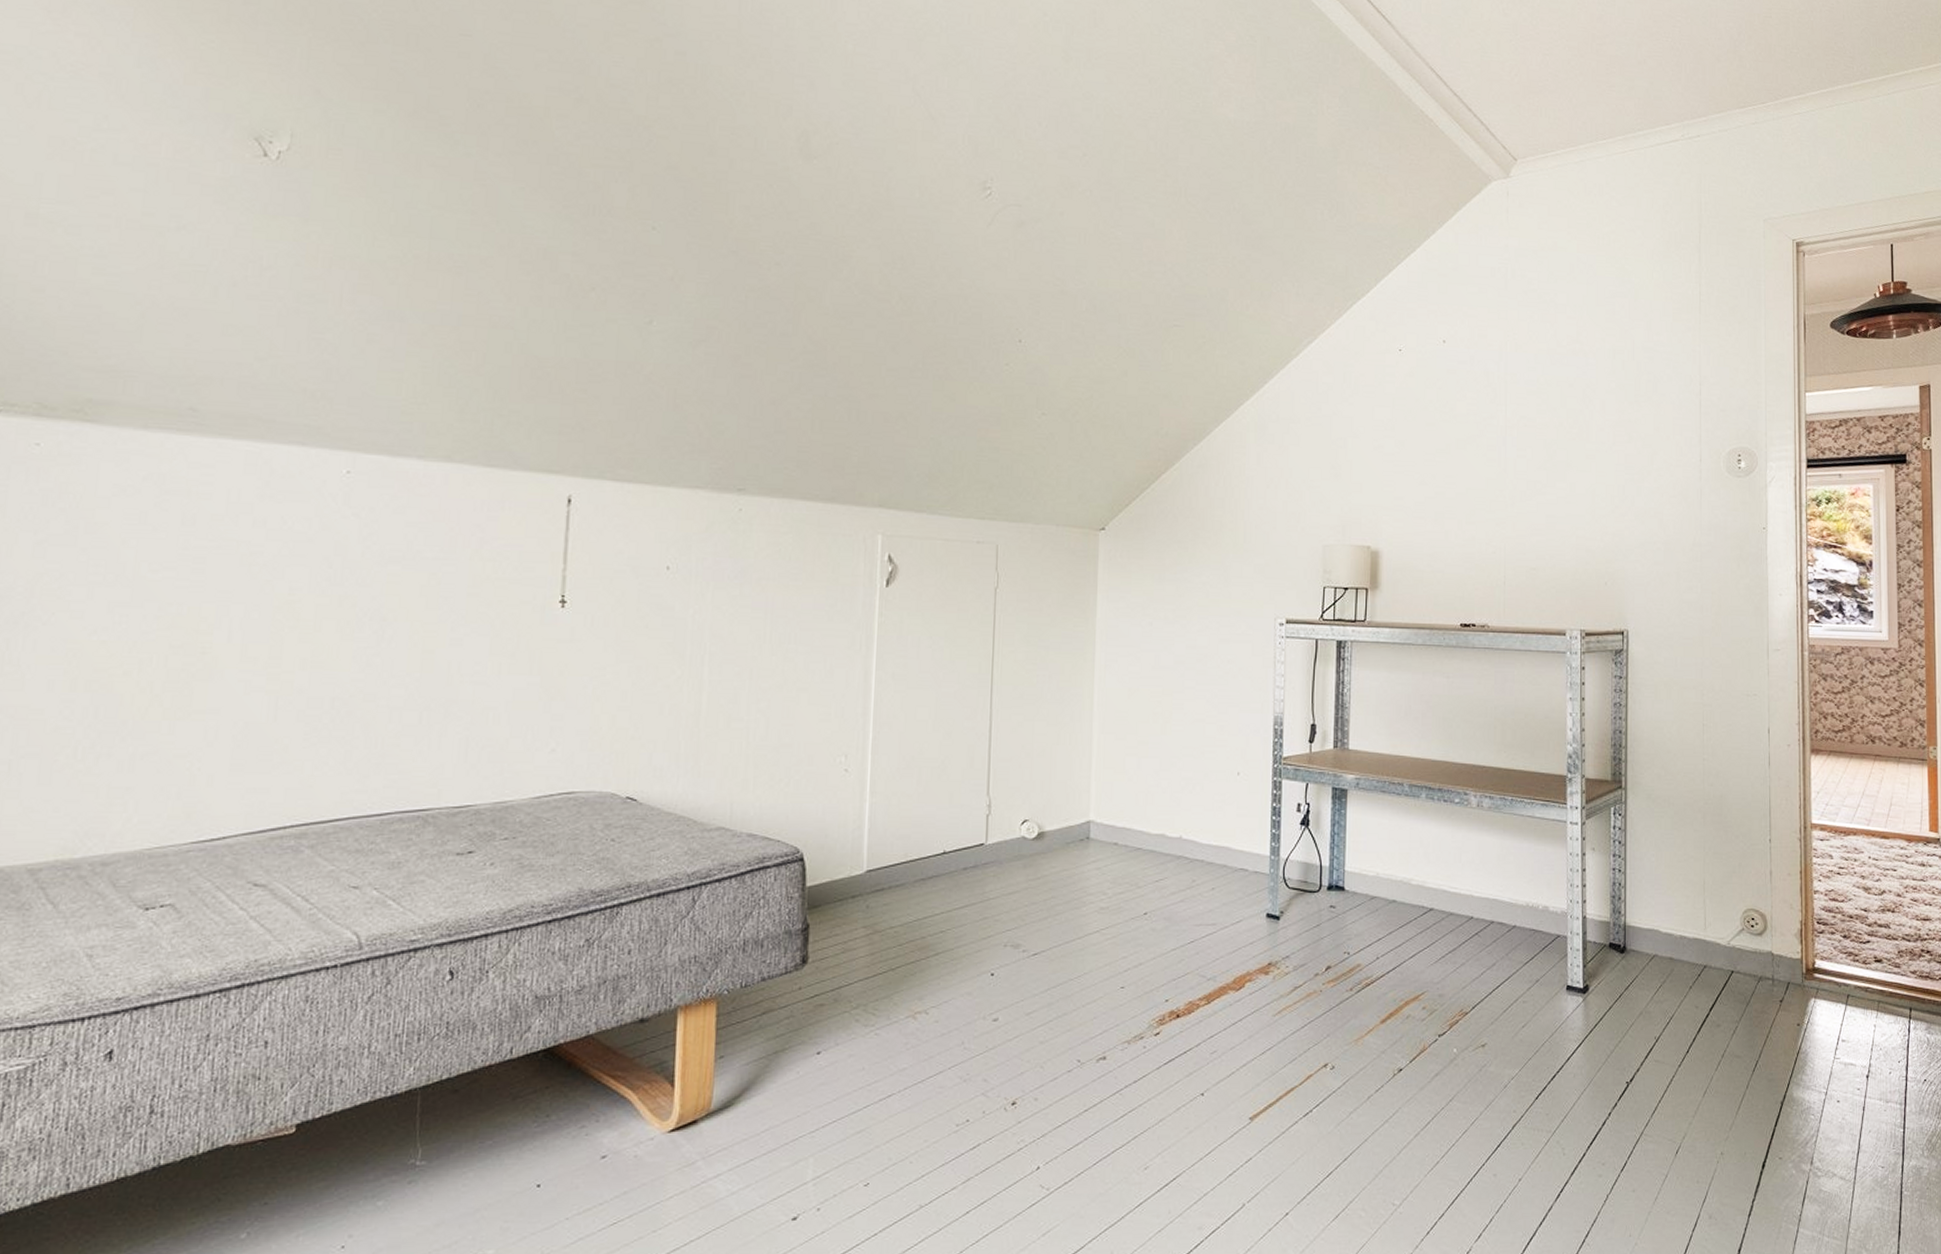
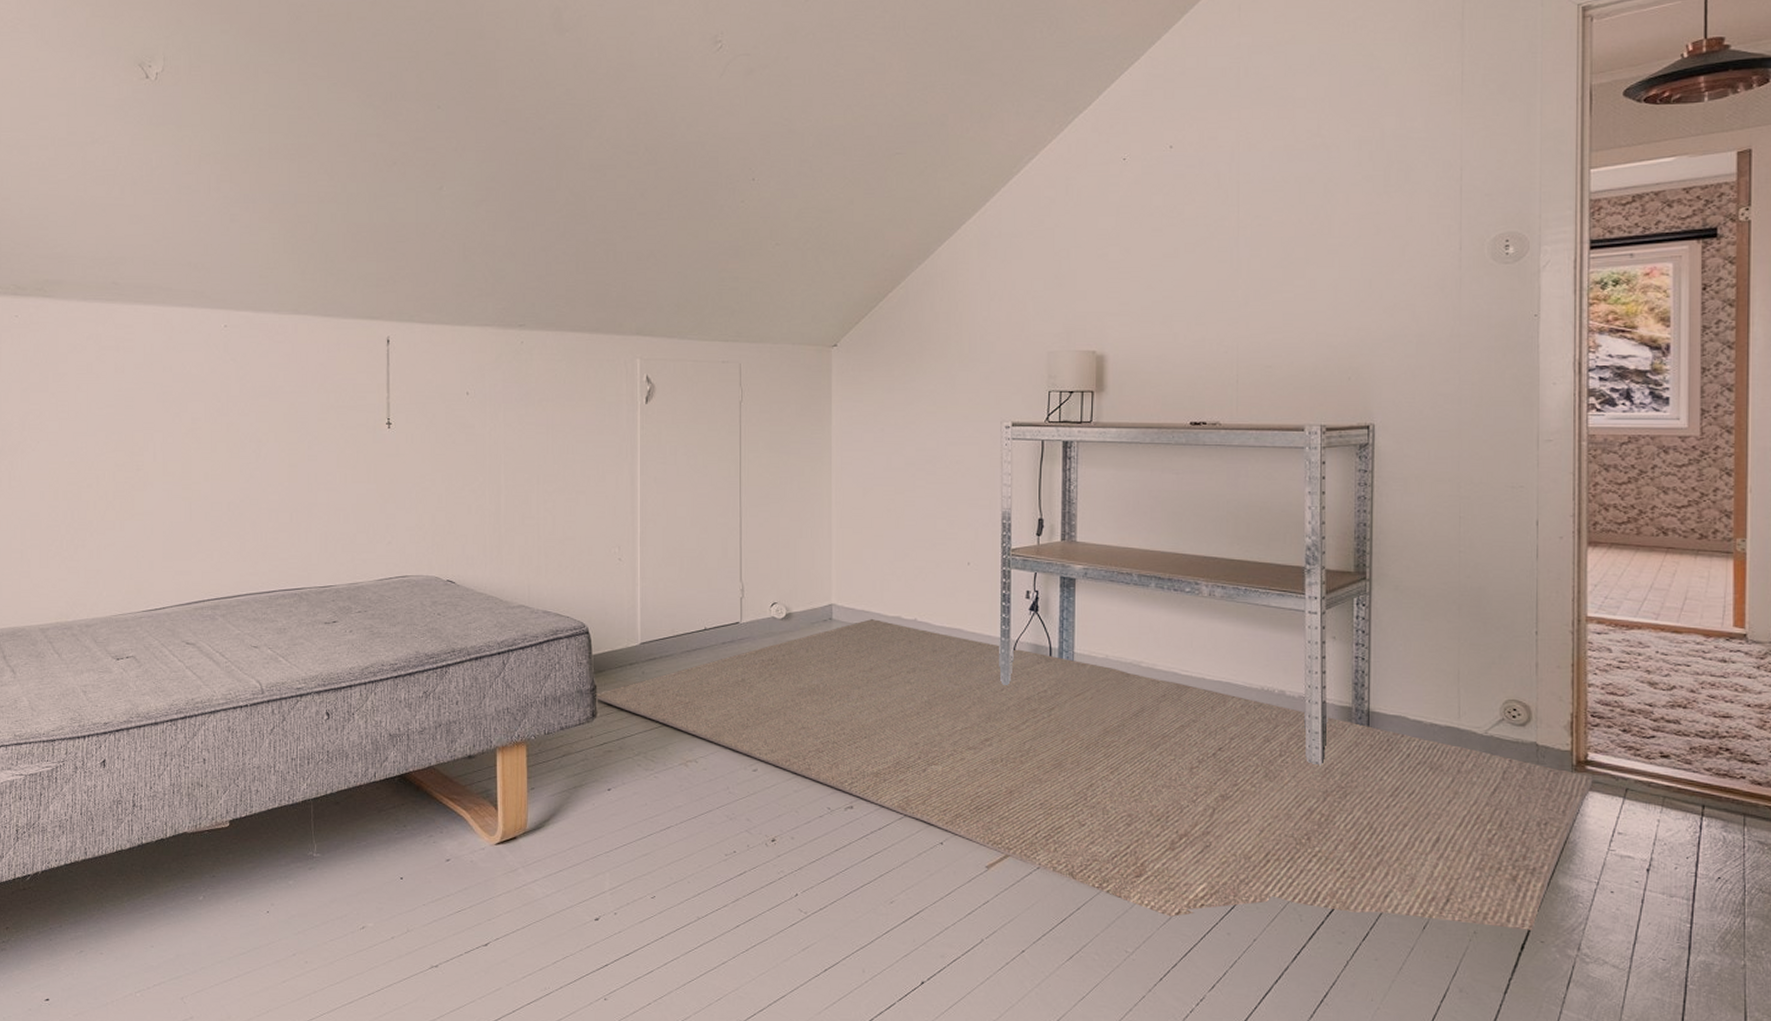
rug: none [807,838,1821,1161] -> present [595,619,1594,930]

